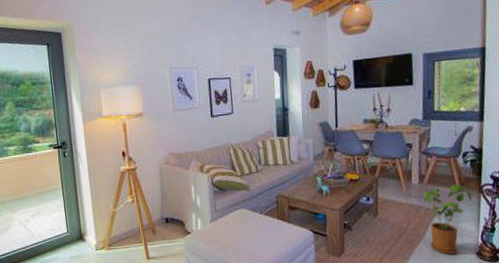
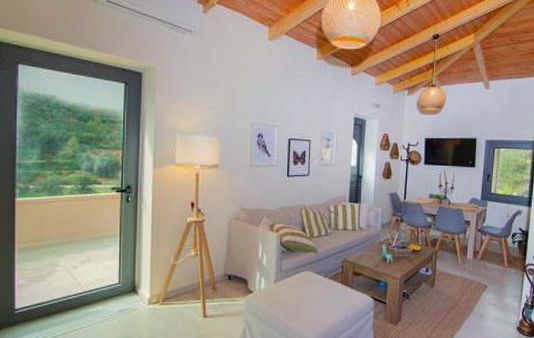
house plant: present [424,184,475,255] -> none [476,262,520,328]

